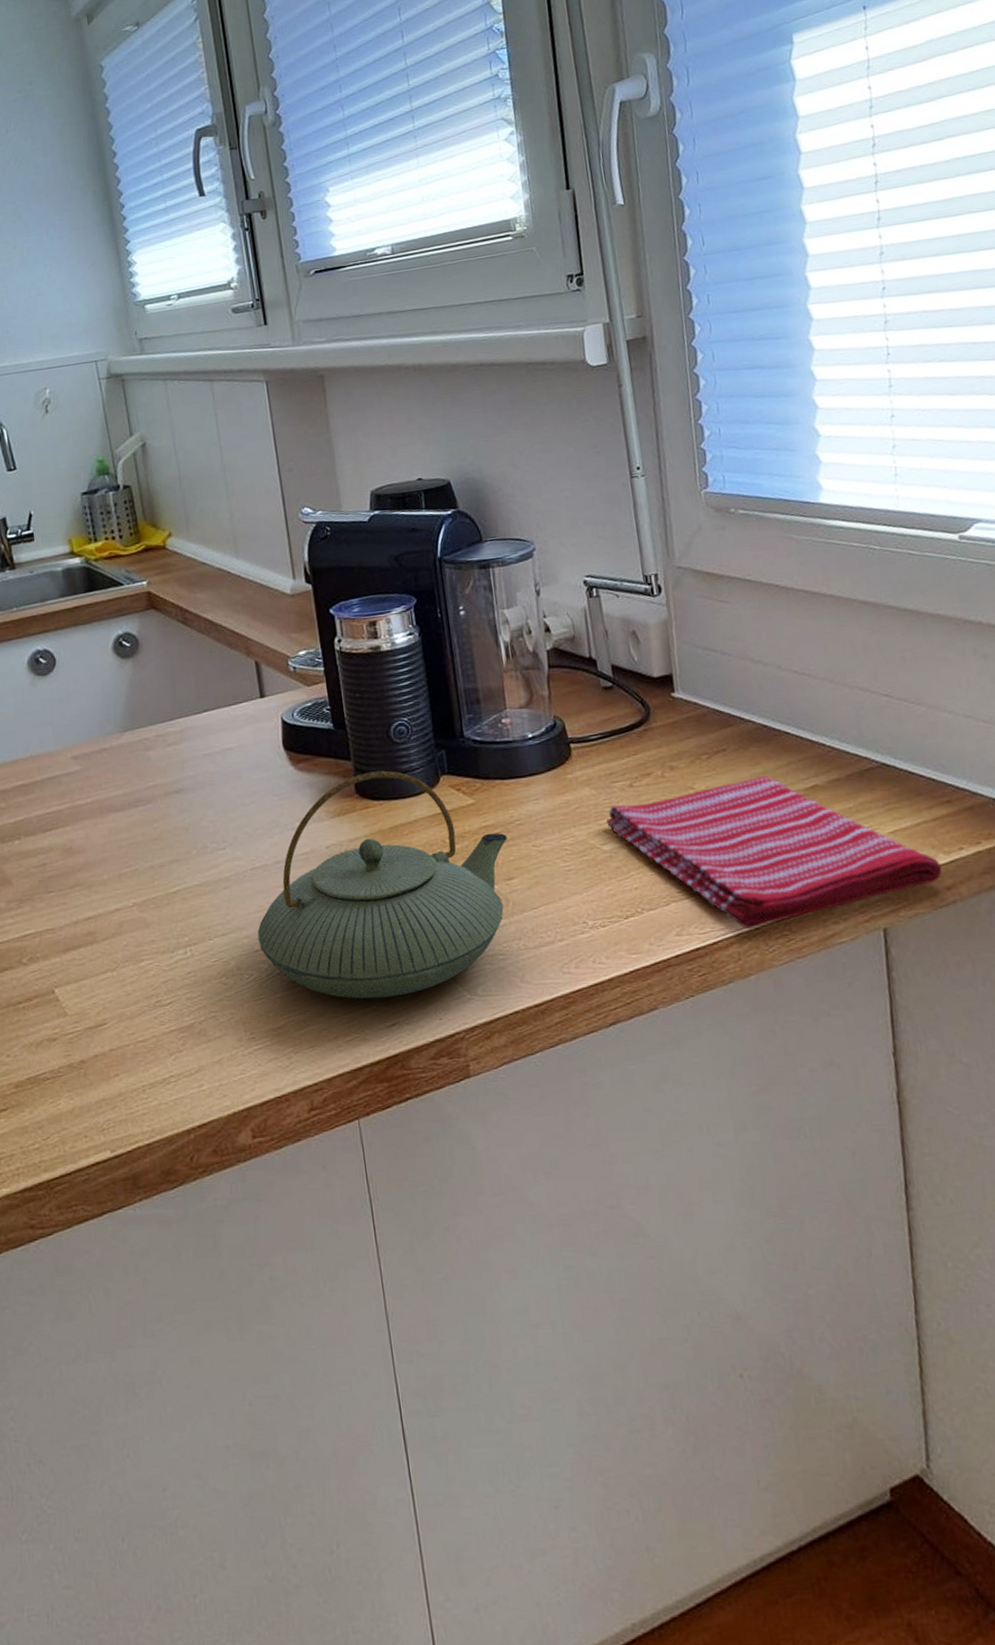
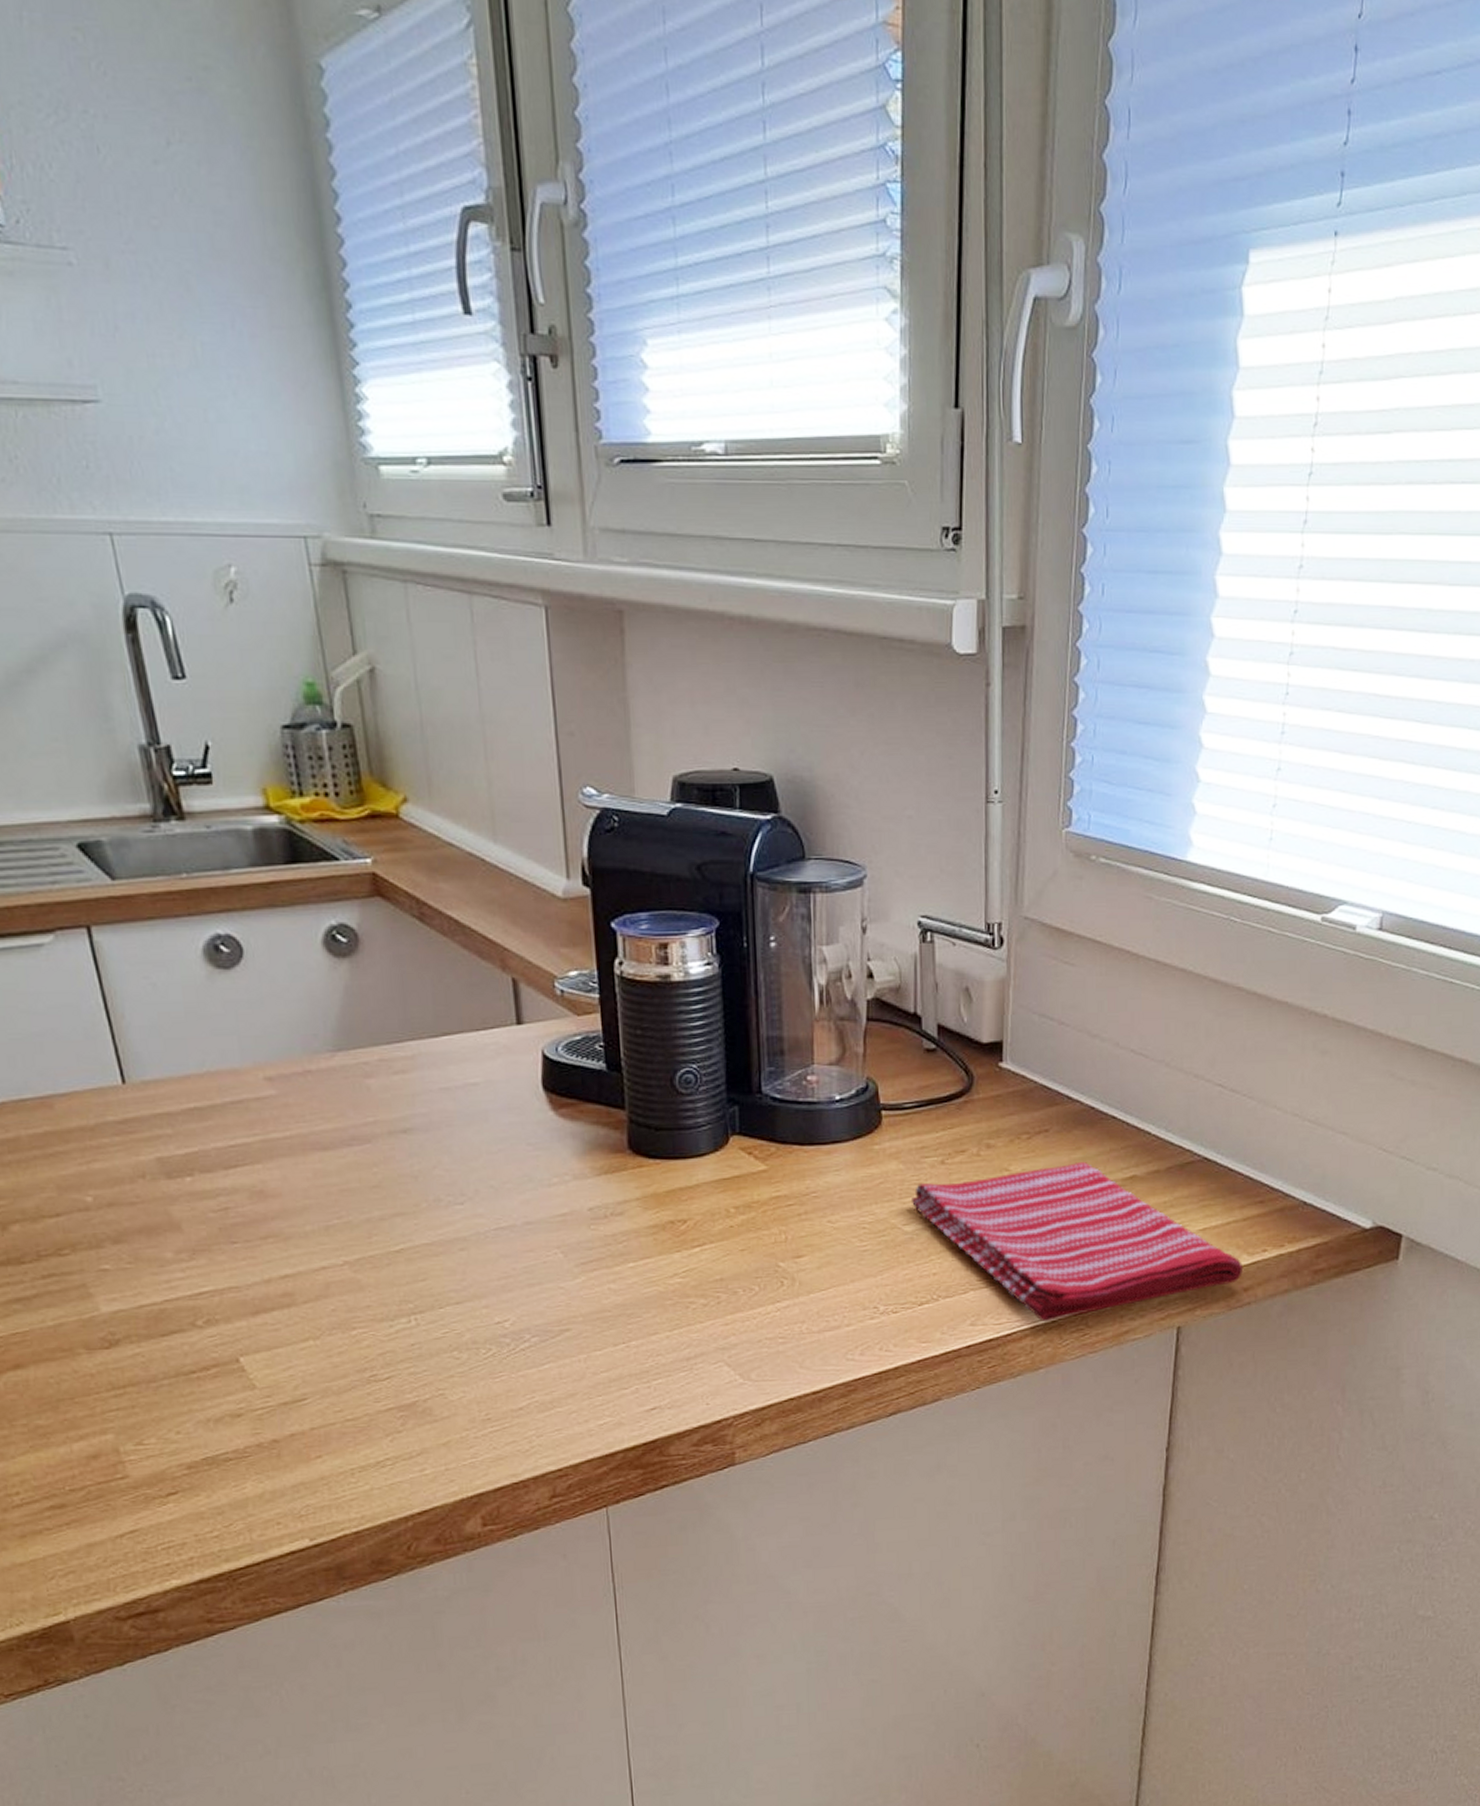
teapot: present [257,770,507,999] -> none [499,1124,800,1381]

